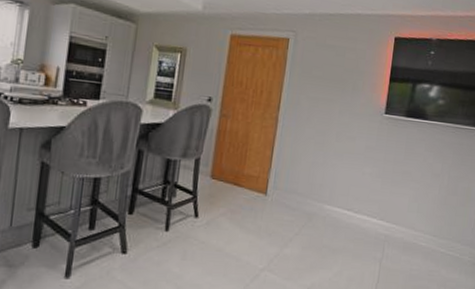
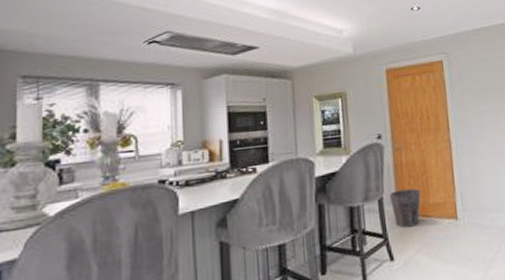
waste bin: none [206,154,237,191] -> present [389,188,420,228]

